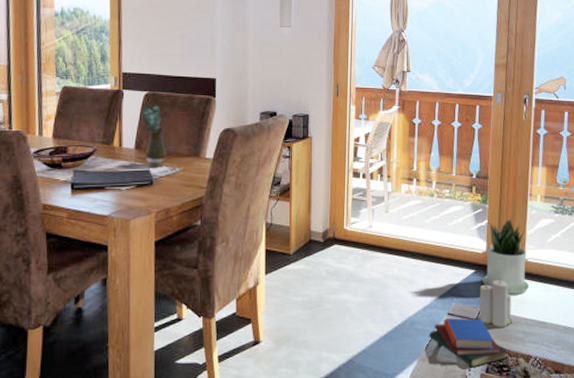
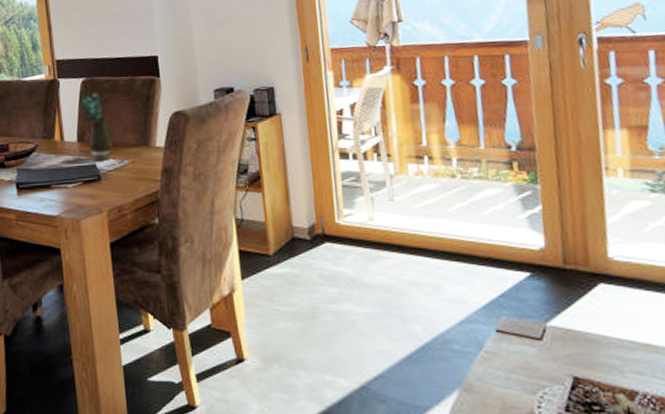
book: present [429,318,508,368] -> none [471,337,599,404]
candle: present [477,278,514,327] -> none [540,284,602,350]
planter: present [482,219,530,295] -> none [543,203,622,306]

